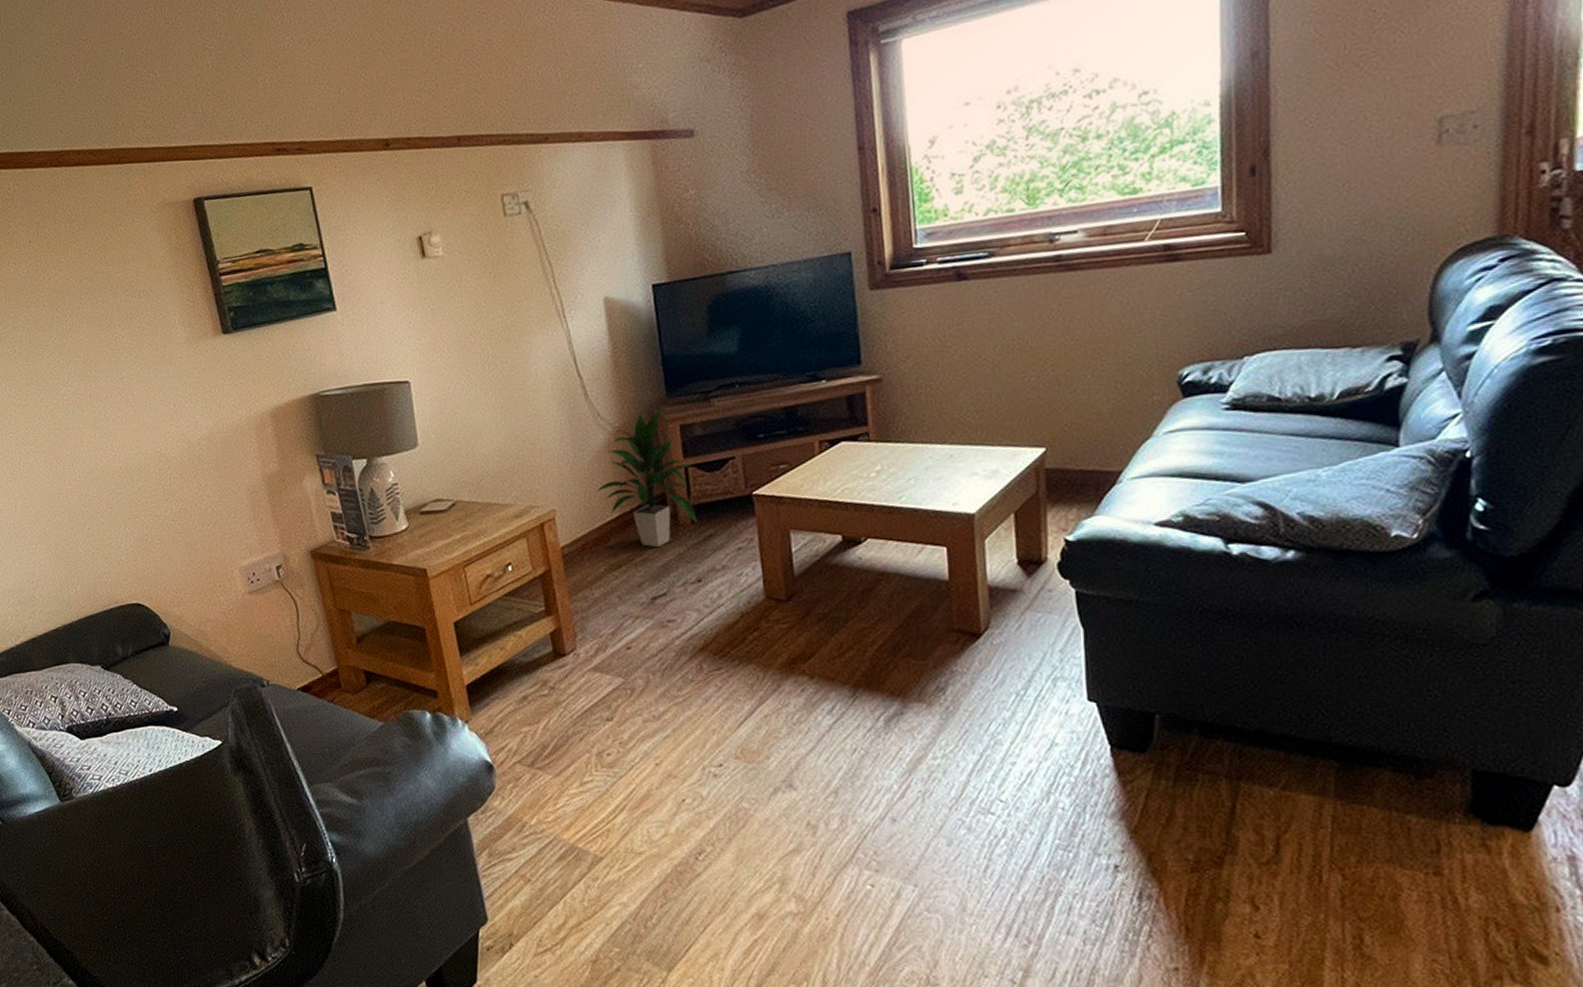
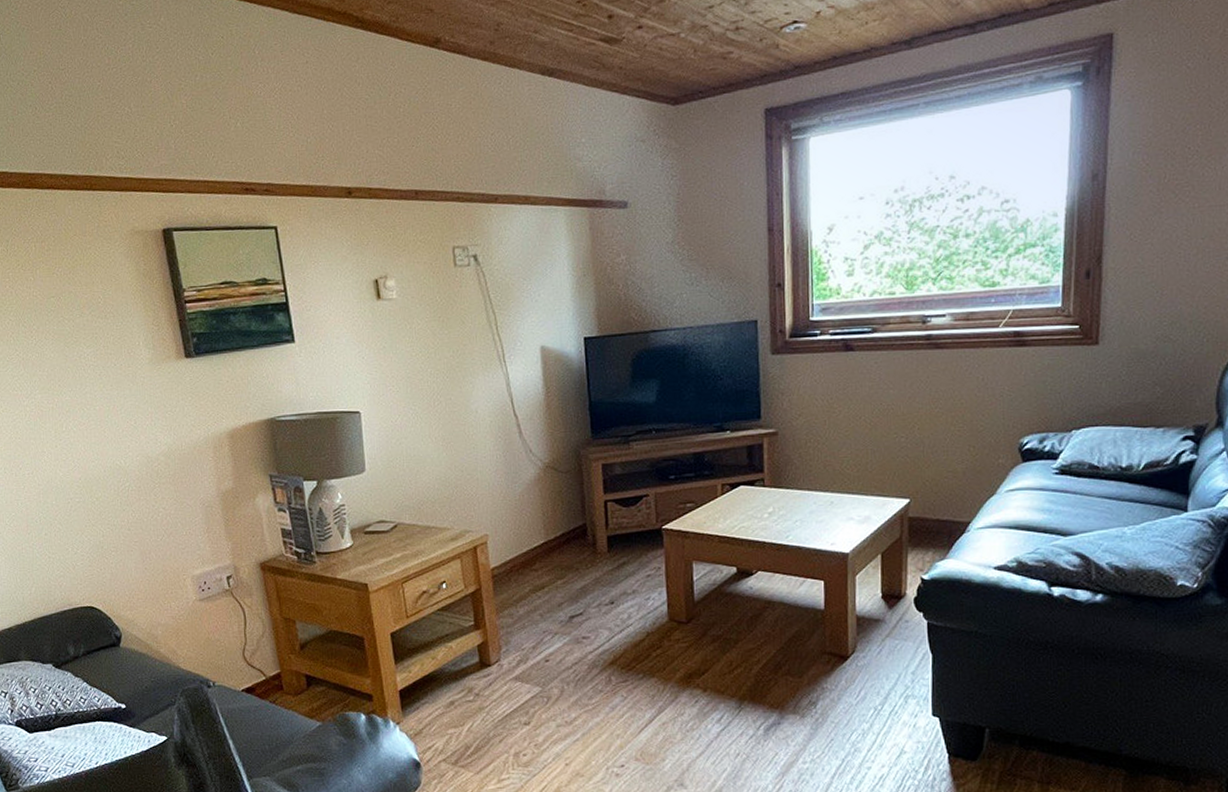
indoor plant: present [595,409,698,548] -> none [524,449,613,572]

